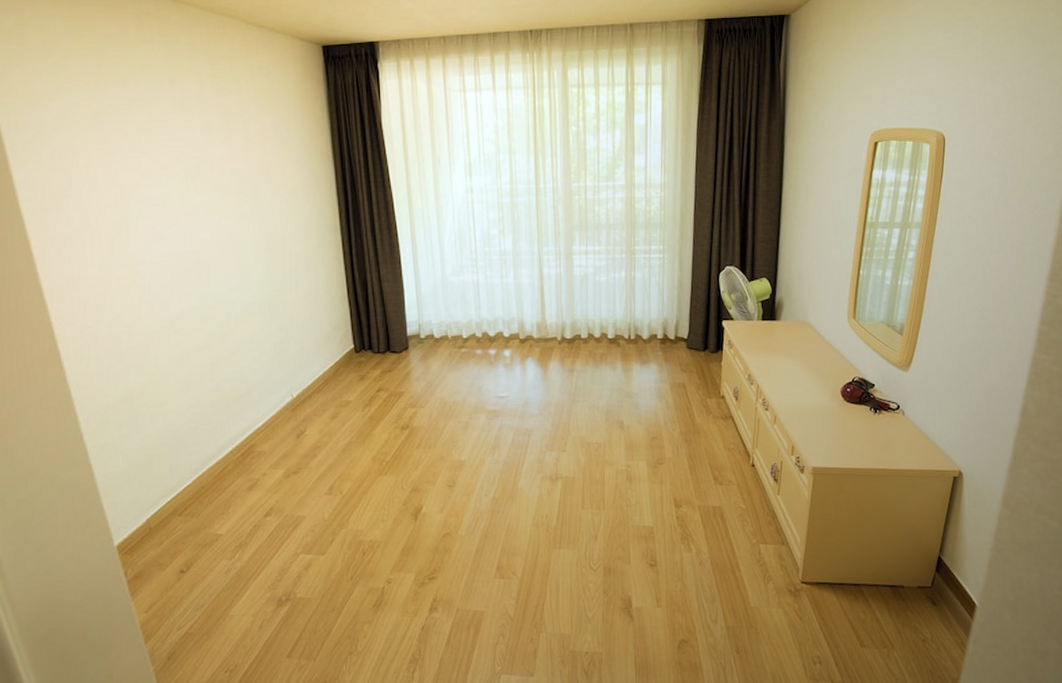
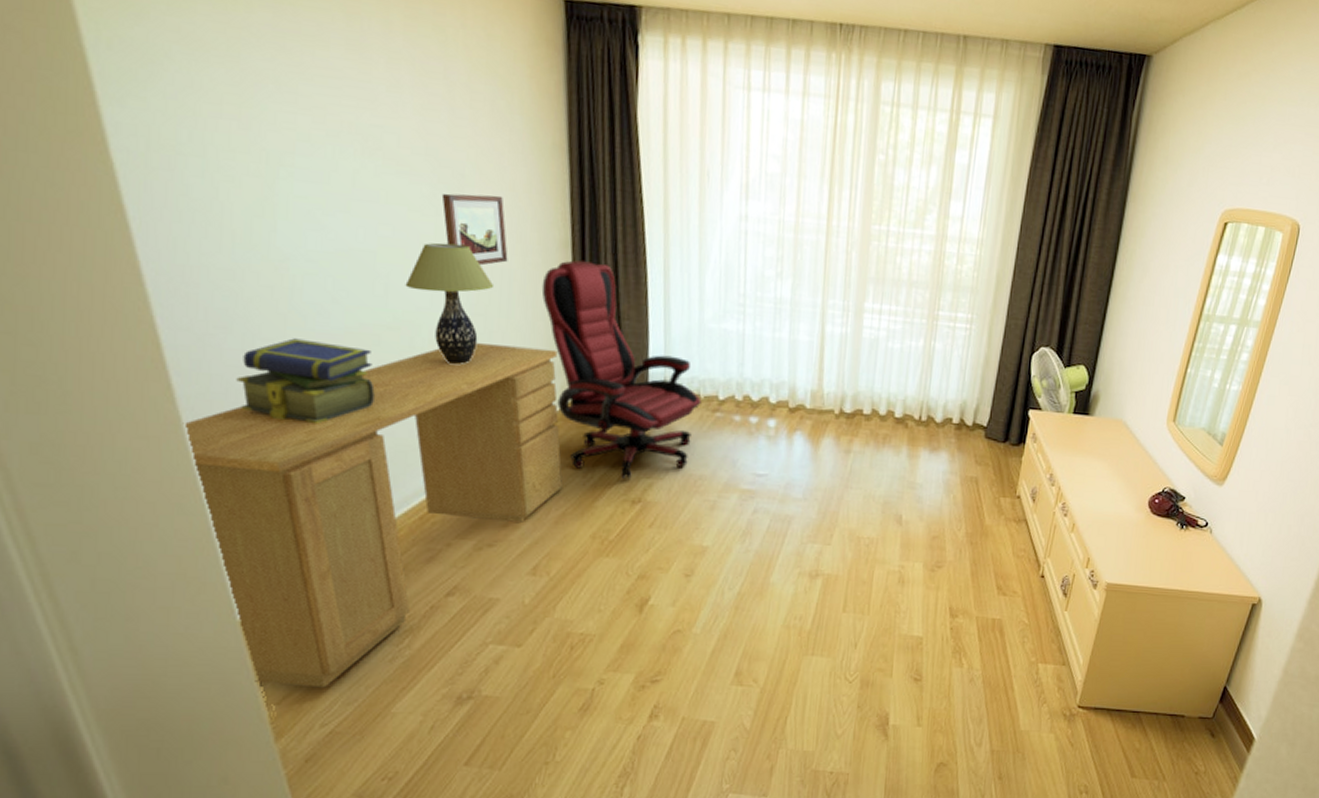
desk: none [72,311,347,597] -> present [182,343,562,688]
stack of books: none [107,323,204,387] -> present [236,338,375,425]
table lamp: none [221,238,286,330] -> present [405,242,495,364]
wall art: none [244,198,294,253] -> present [441,193,508,266]
office chair: none [320,240,449,410] -> present [541,260,702,479]

